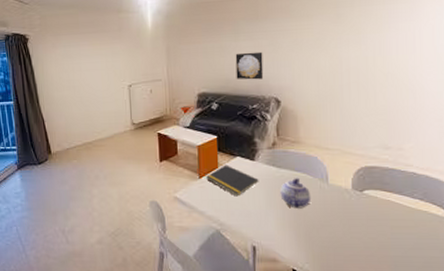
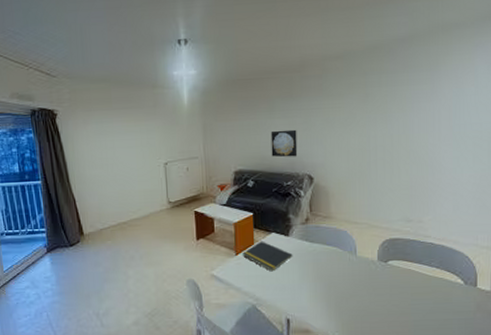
teapot: present [280,177,312,209] -> none [313,251,341,281]

